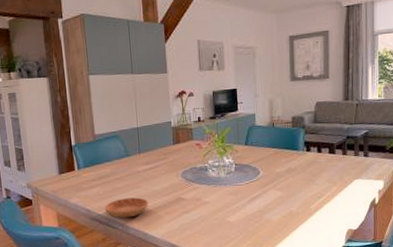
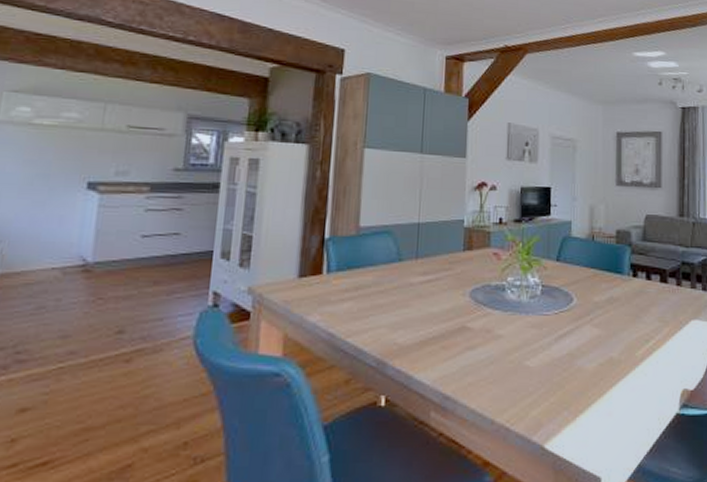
saucer: present [105,197,149,218] -> none [356,321,420,350]

